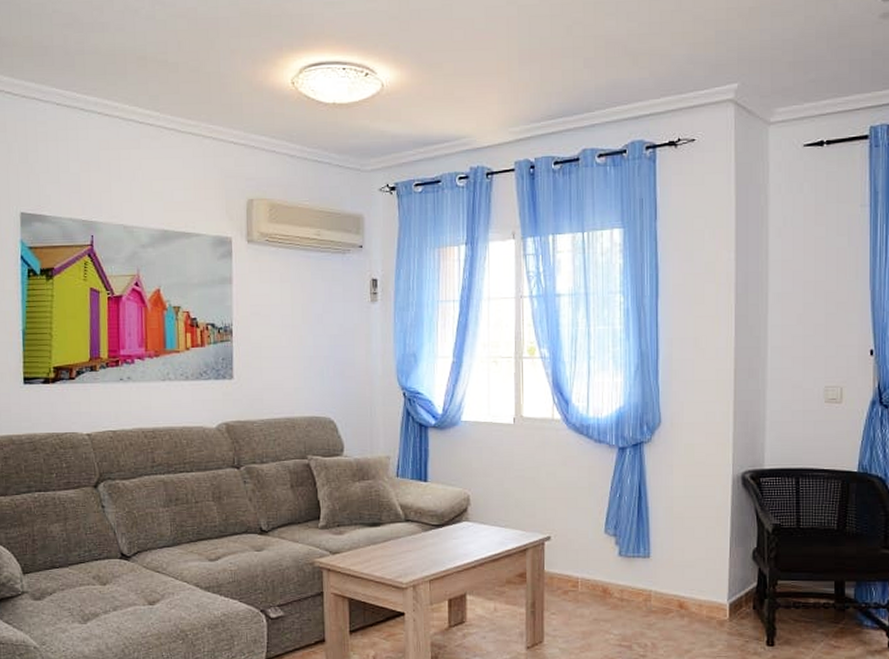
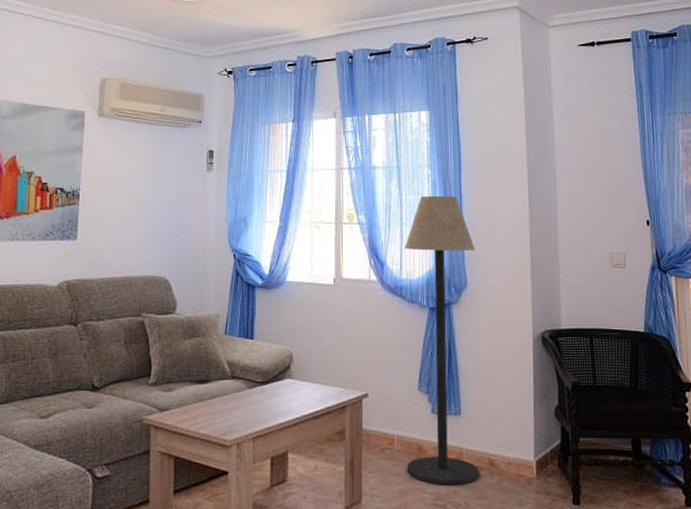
floor lamp: none [592,325,671,627] -> present [405,195,480,485]

